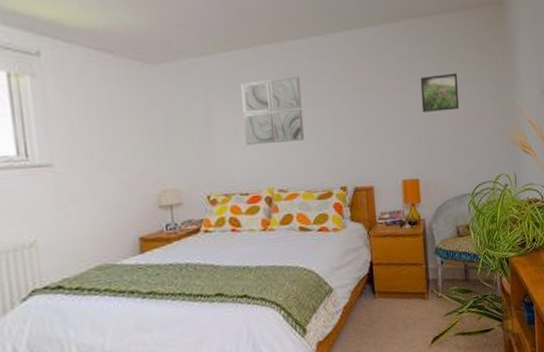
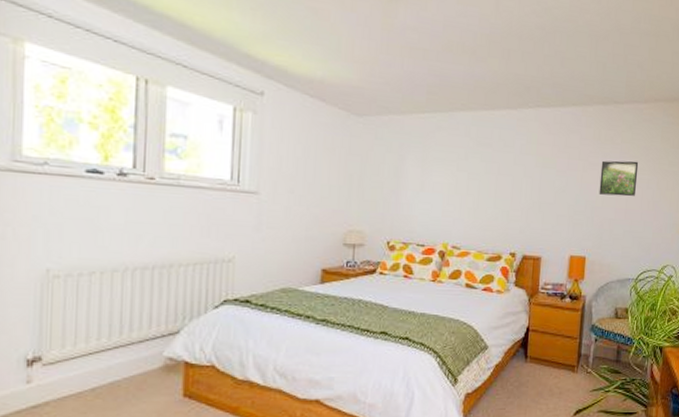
wall art: present [241,76,305,146] -> none [429,143,488,204]

